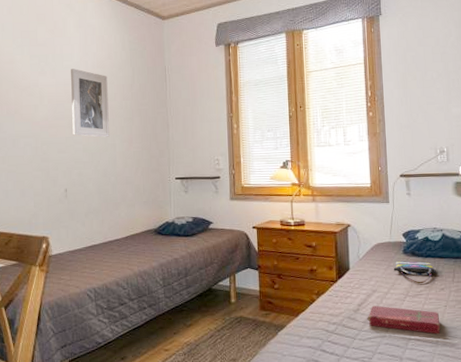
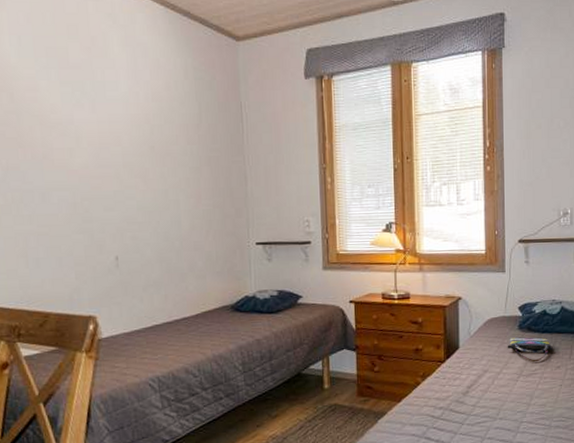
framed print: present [71,69,110,137] -> none [117,101,171,192]
book: present [367,305,441,334] -> none [476,387,554,416]

